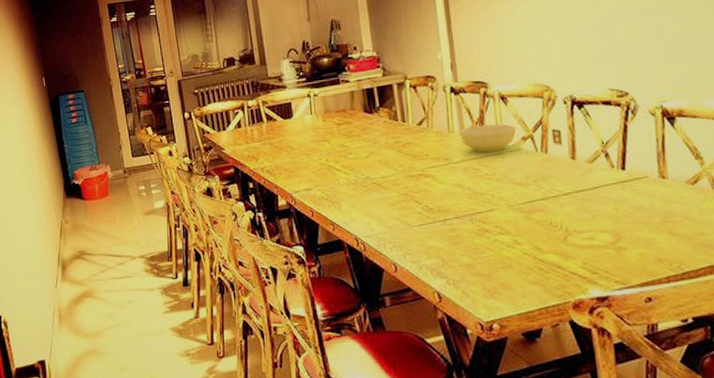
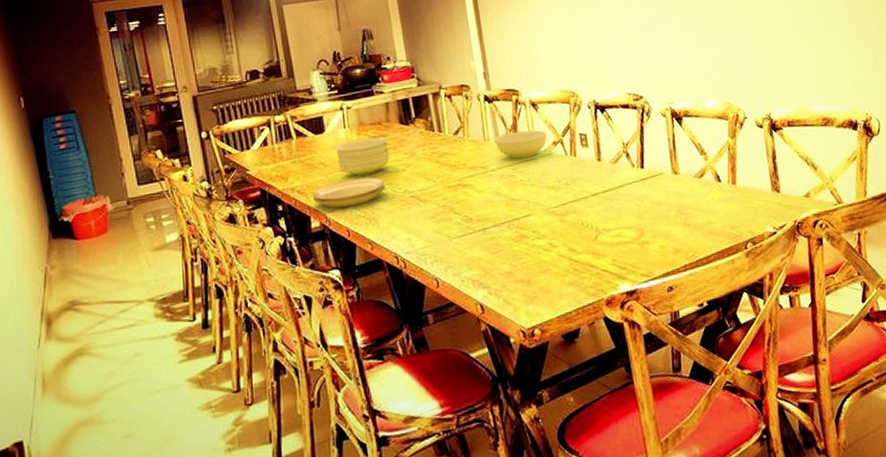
plate: none [280,162,349,189] -> present [312,177,386,208]
bowl: none [302,124,353,160] -> present [335,137,389,176]

